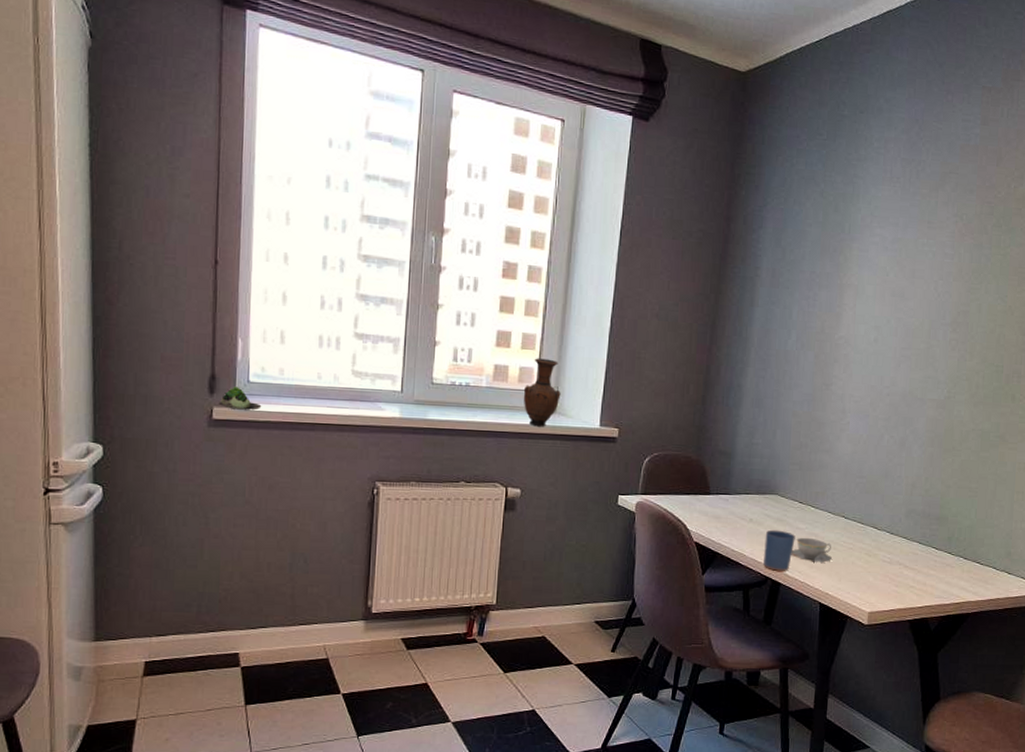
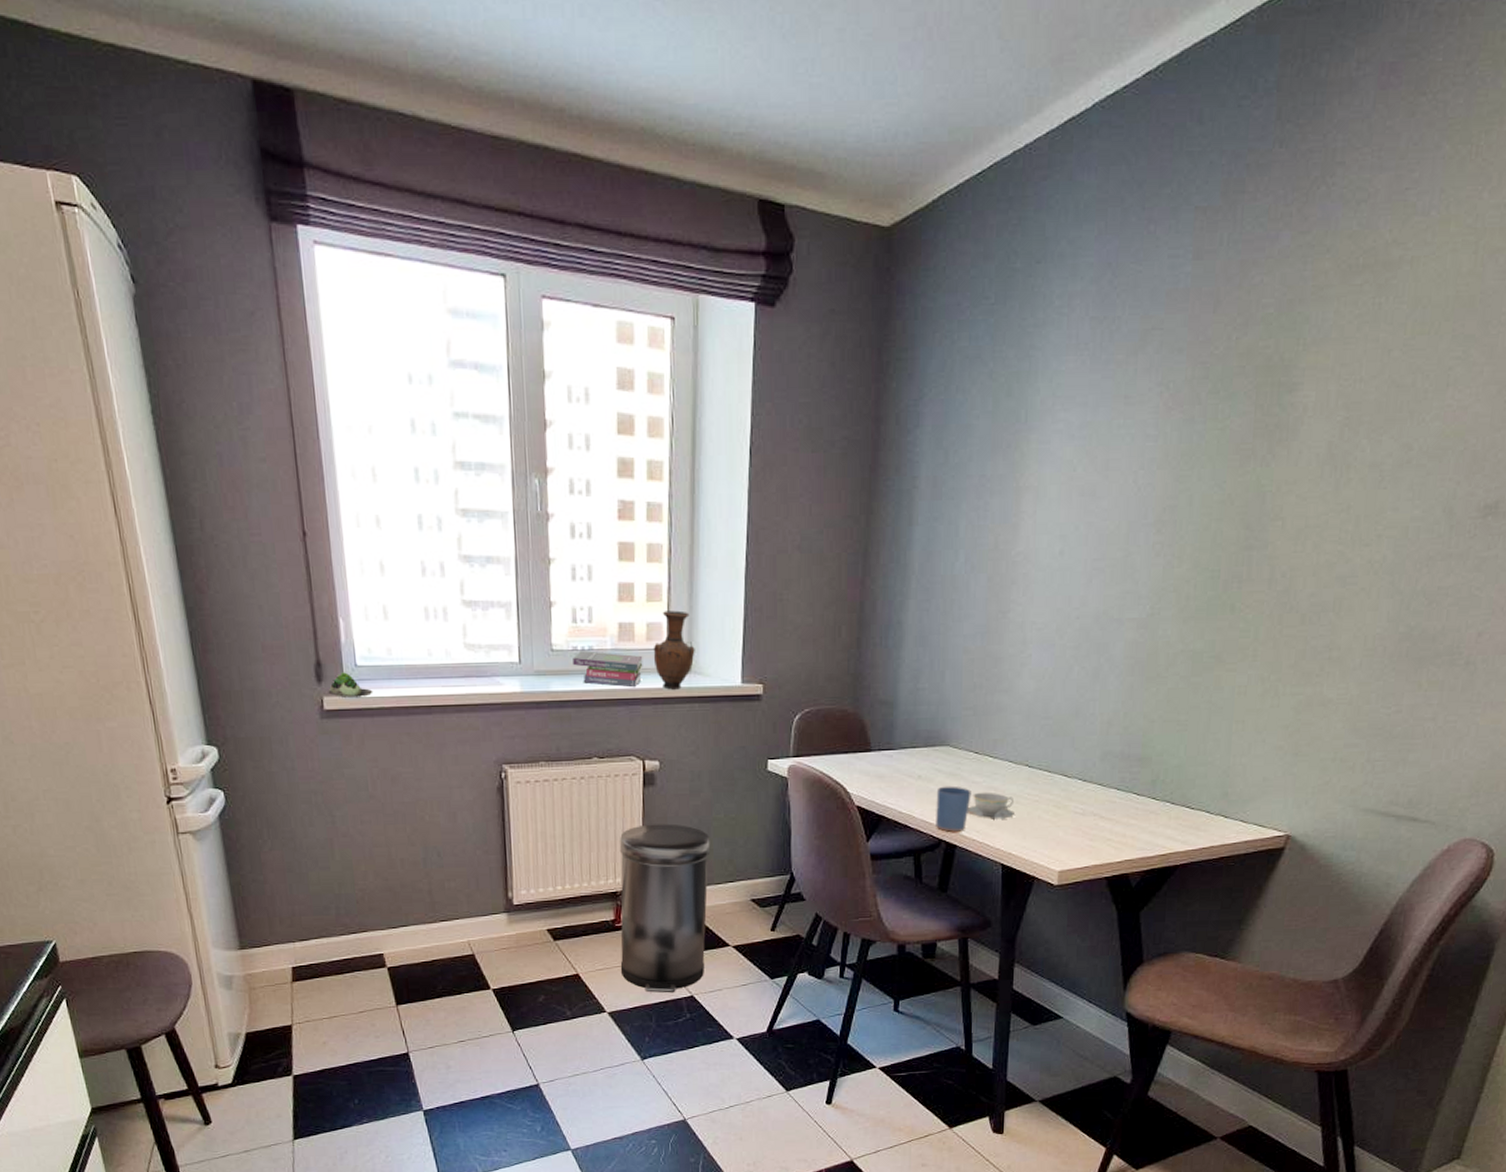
books: none [450,386,514,423] -> present [573,650,643,688]
pedal bin: none [468,546,562,707] -> present [619,823,711,993]

